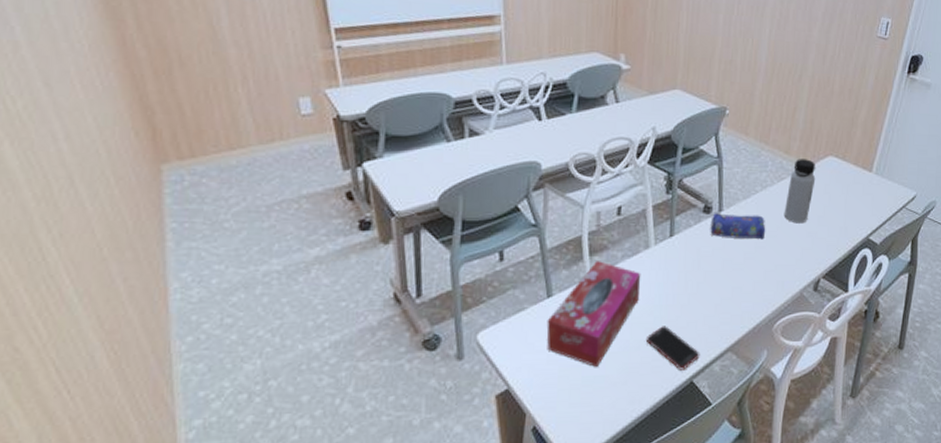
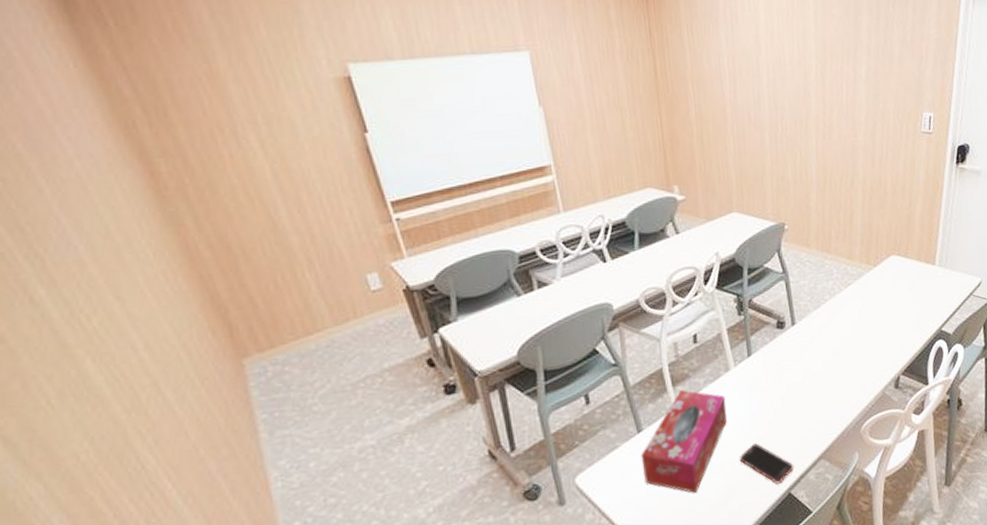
pencil case: present [710,212,766,240] -> none [785,323,841,350]
water bottle: present [783,159,816,224] -> none [855,261,882,326]

